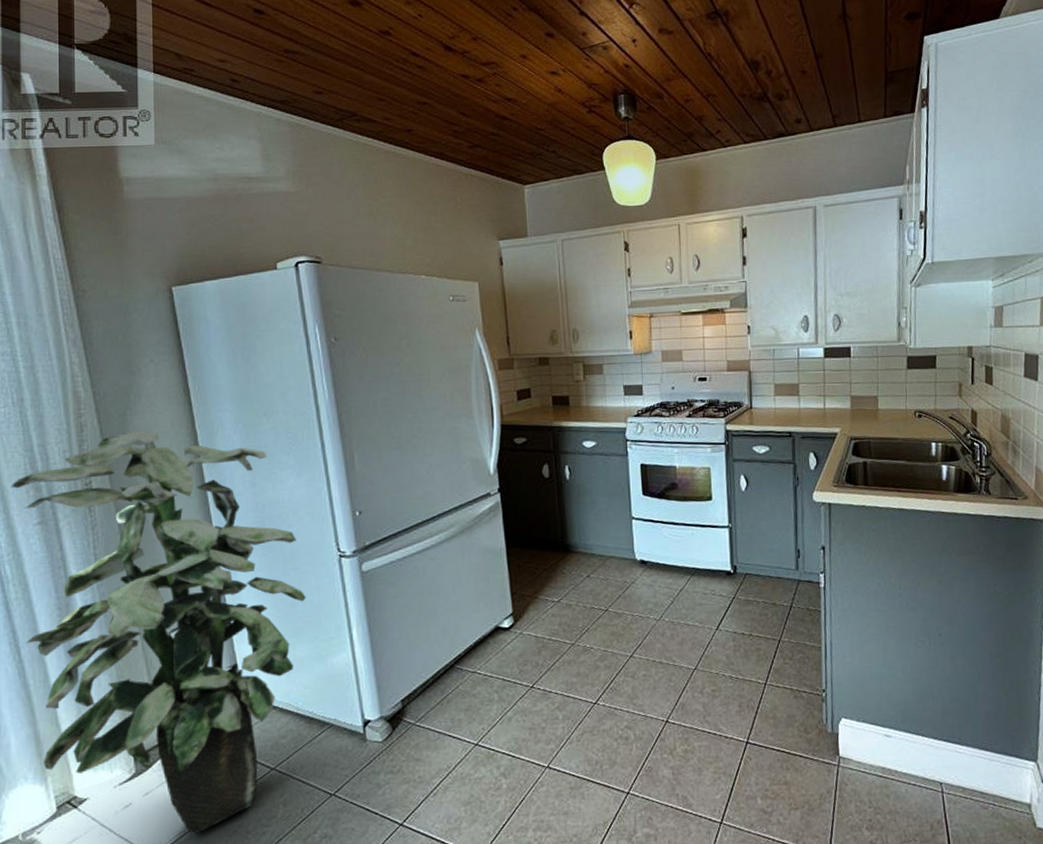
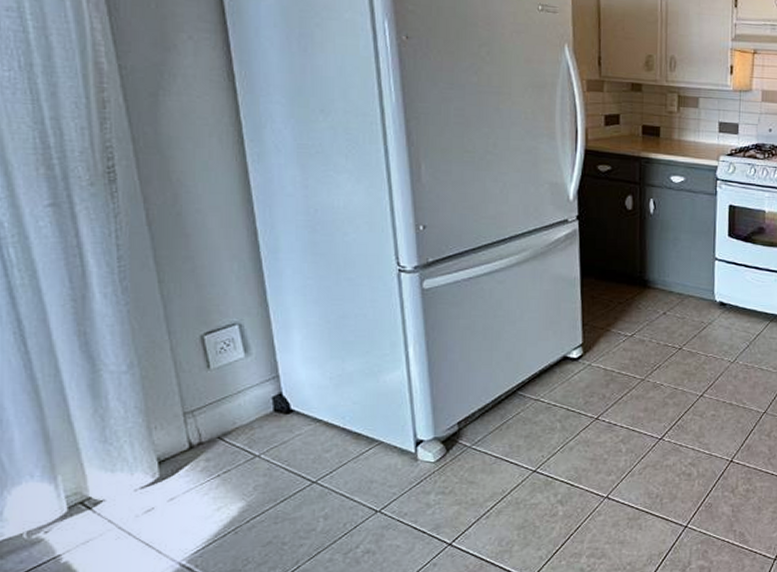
indoor plant: present [10,431,306,835] -> none [16,114,359,543]

